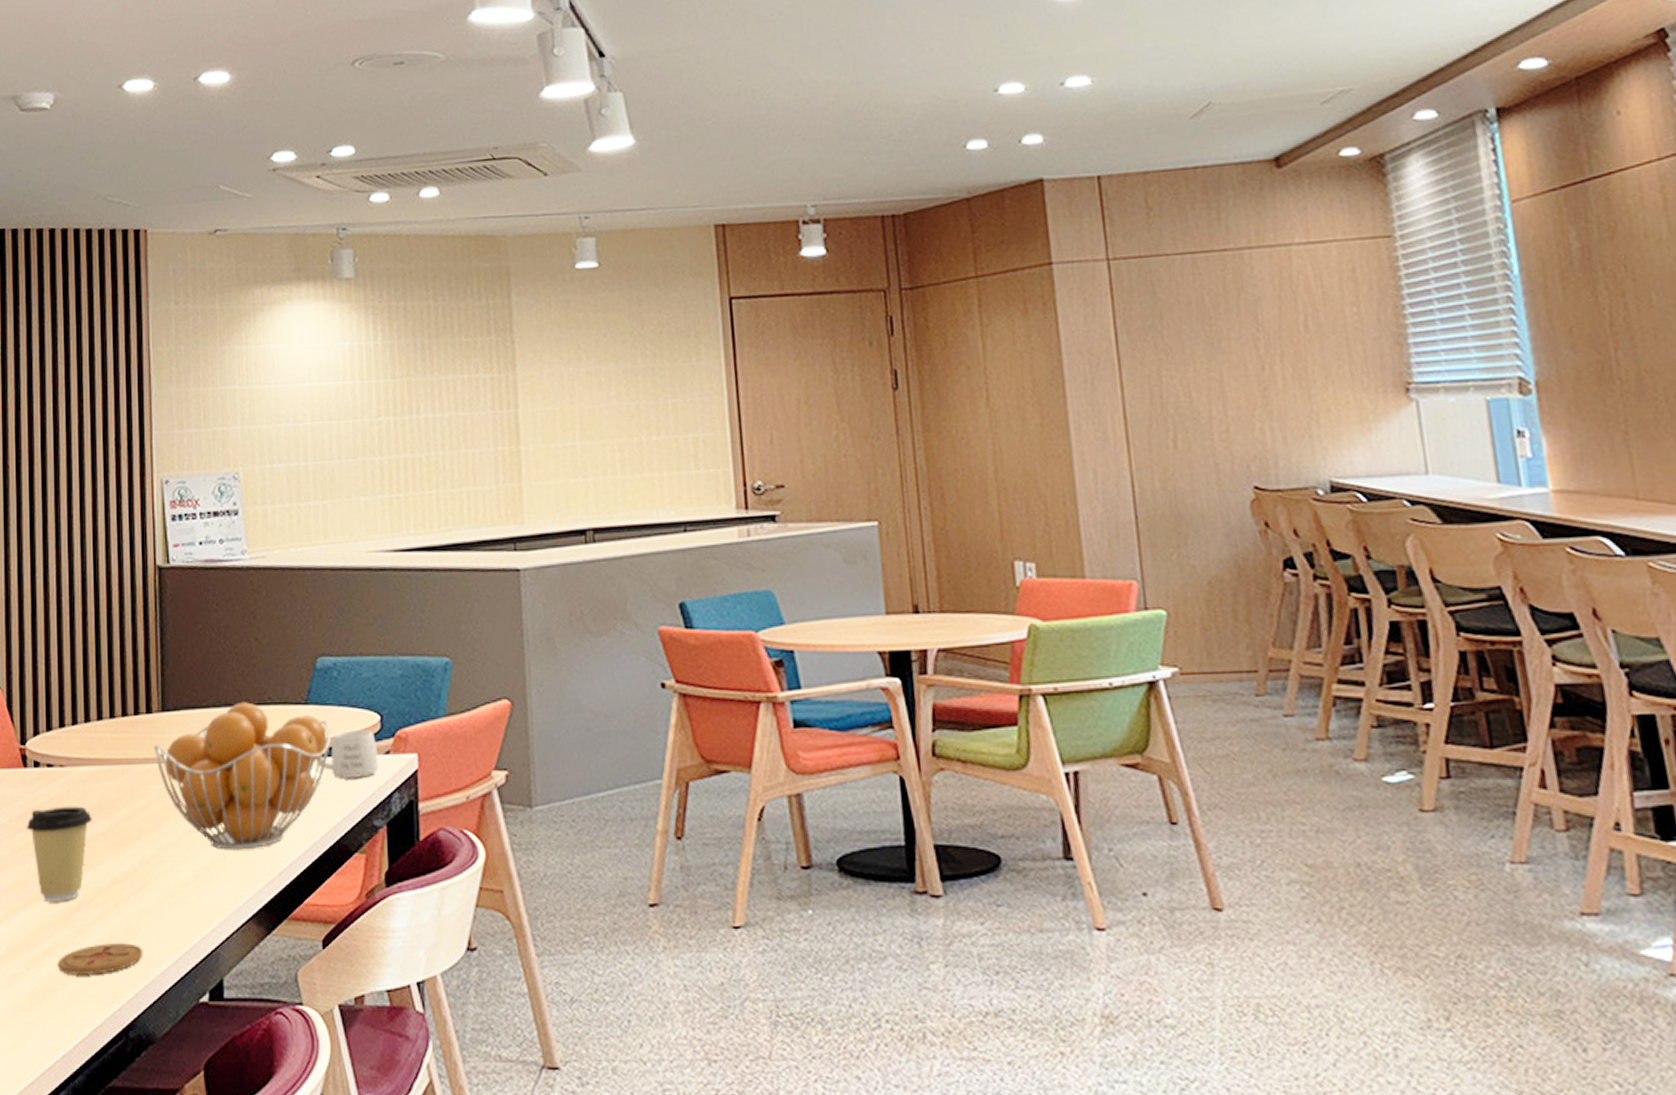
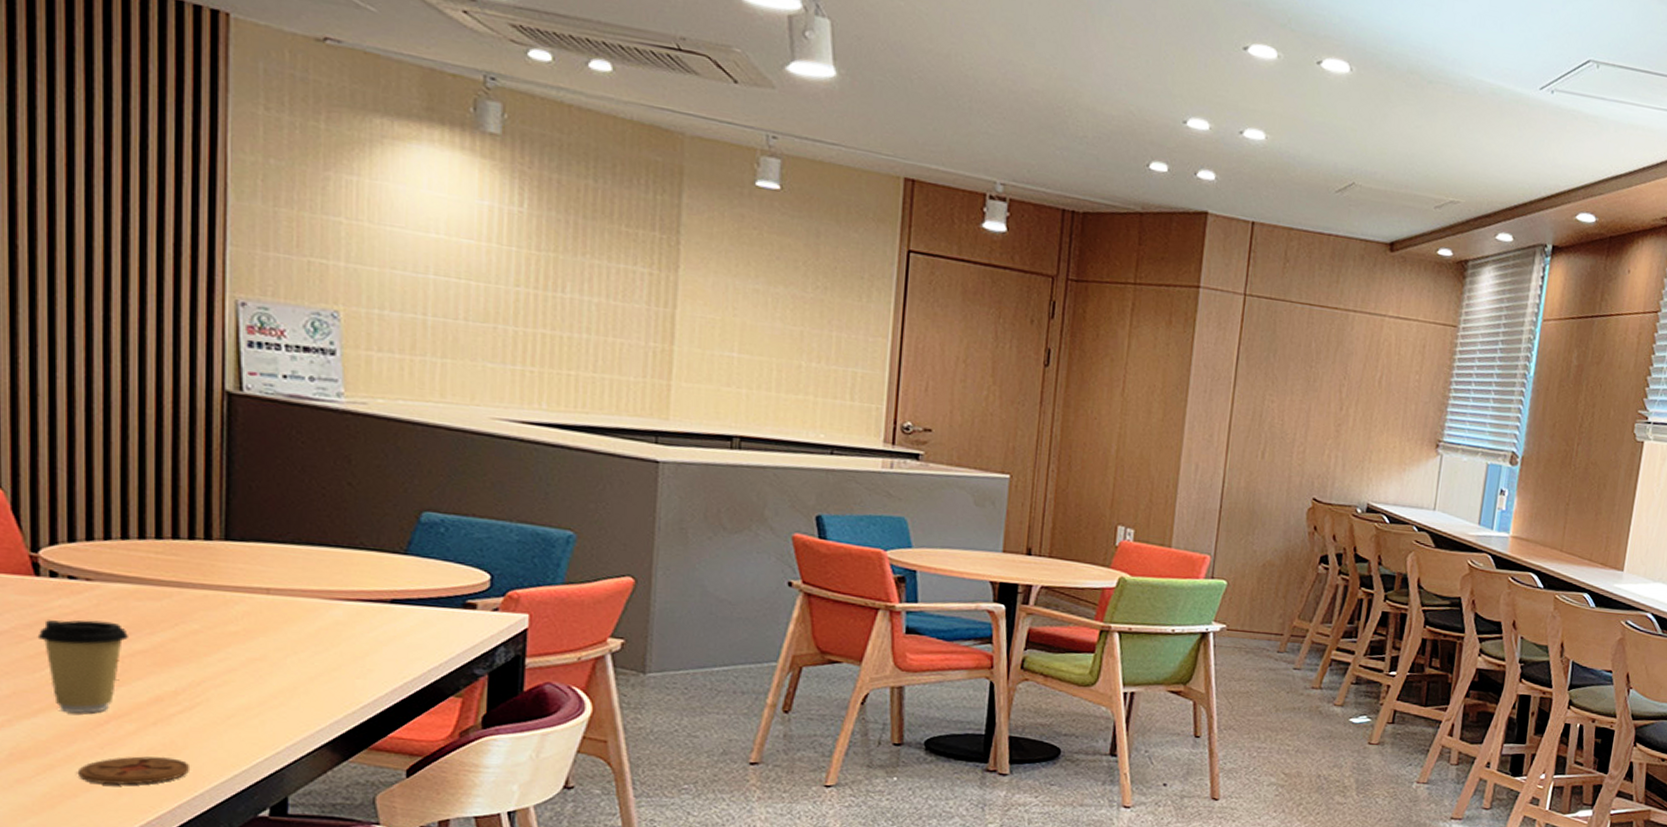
fruit basket: present [153,702,331,850] -> none [212,543,433,683]
mug: present [315,730,379,778] -> none [412,584,485,630]

